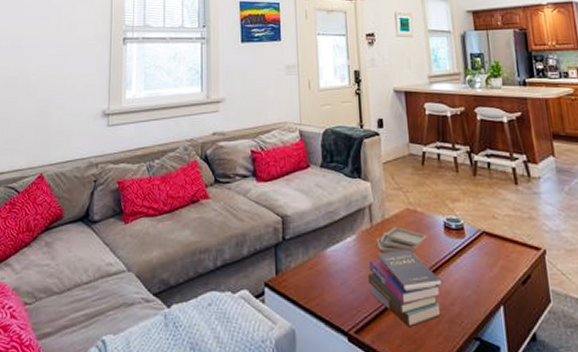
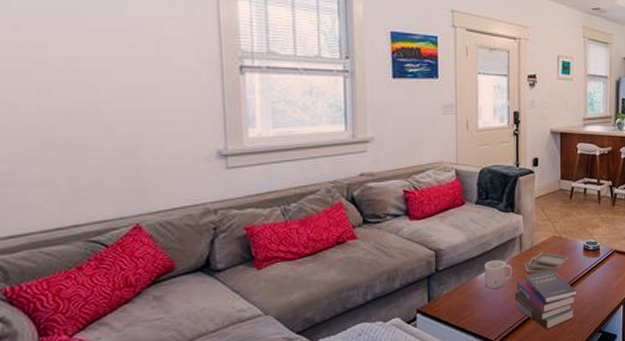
mug: none [332,232,364,266] -> present [484,259,513,289]

